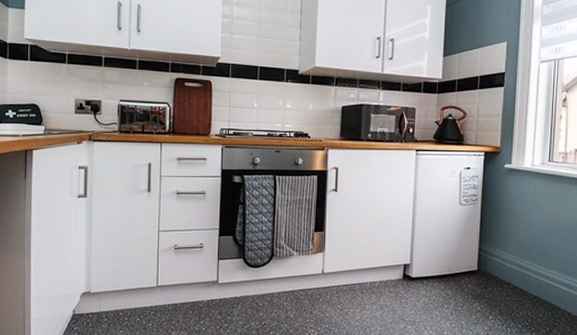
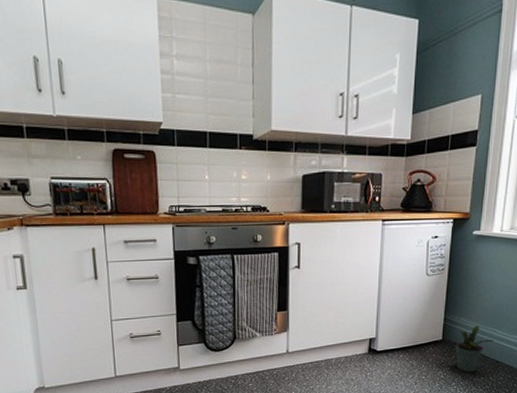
potted plant: none [491,258,531,306] -> present [455,325,494,372]

